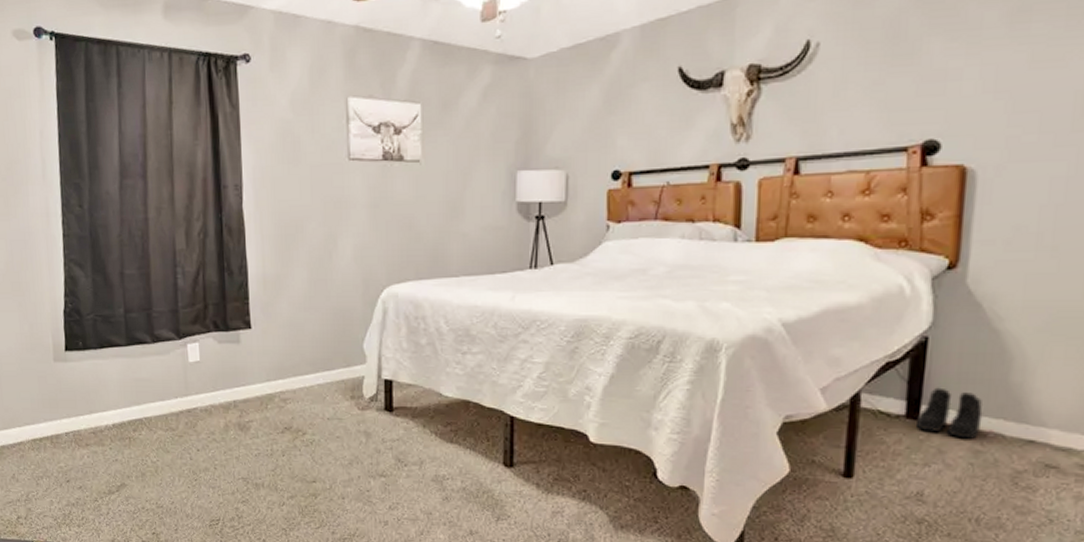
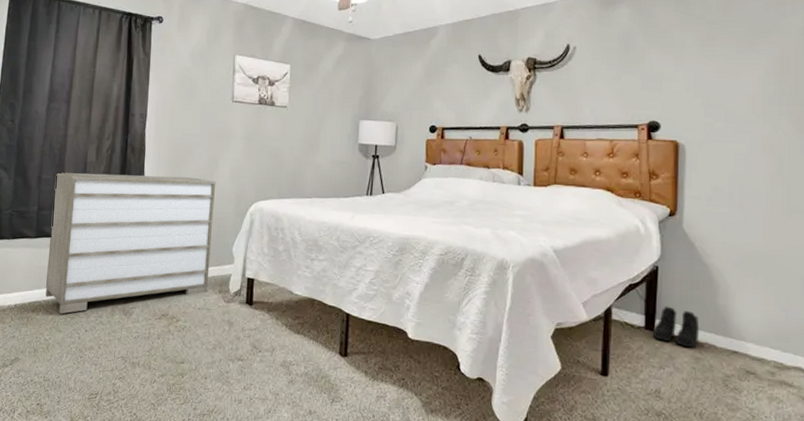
dresser: none [140,260,337,432] -> present [45,172,216,314]

